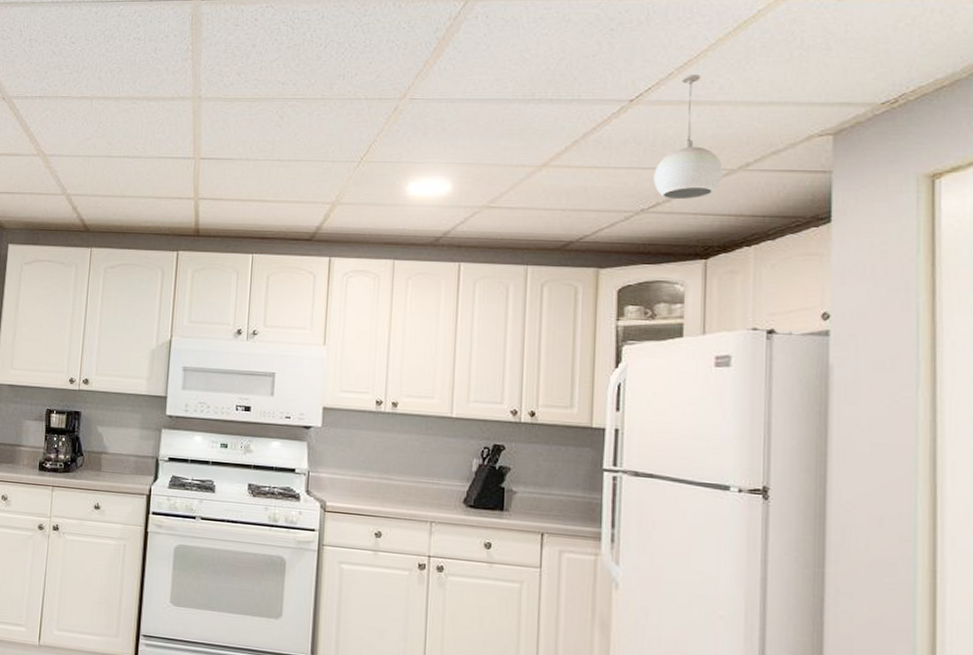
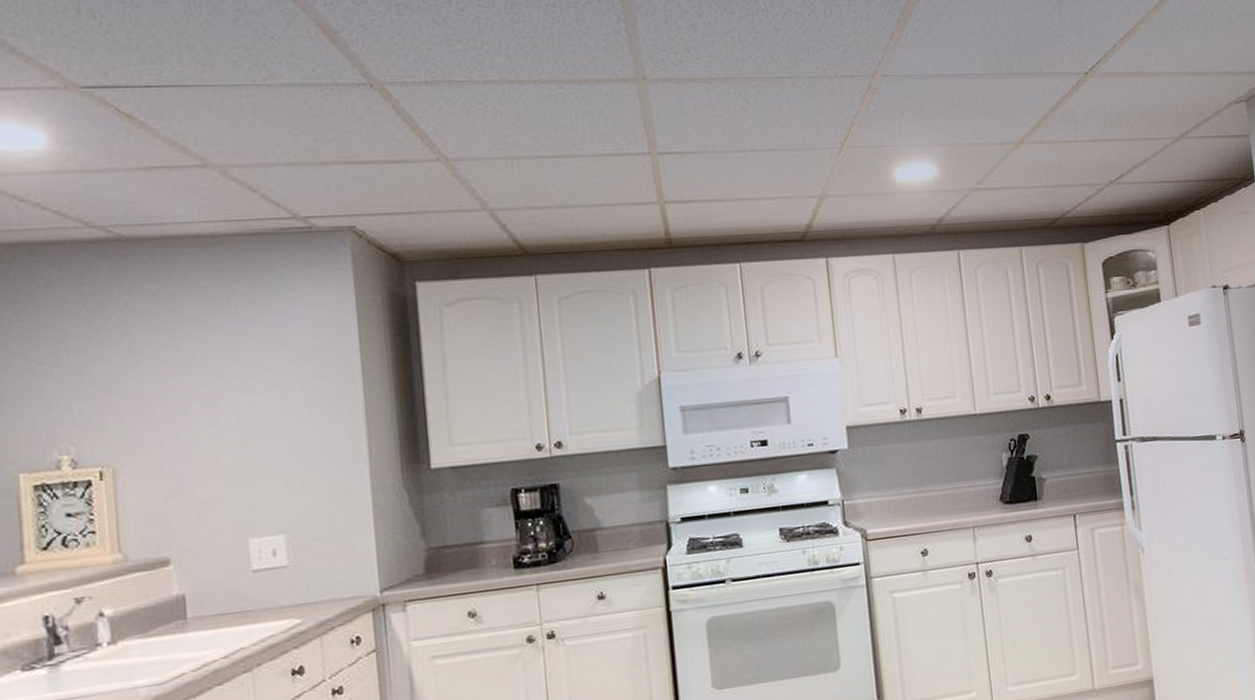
pendant light: present [653,75,724,200] -> none [1115,47,1171,170]

